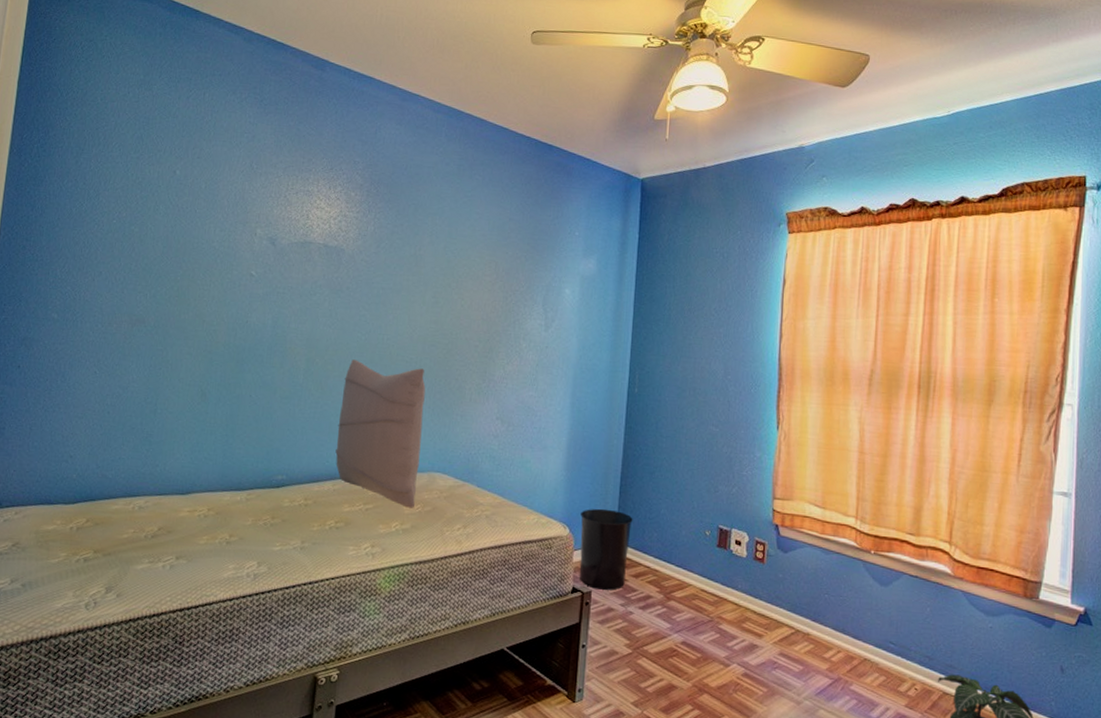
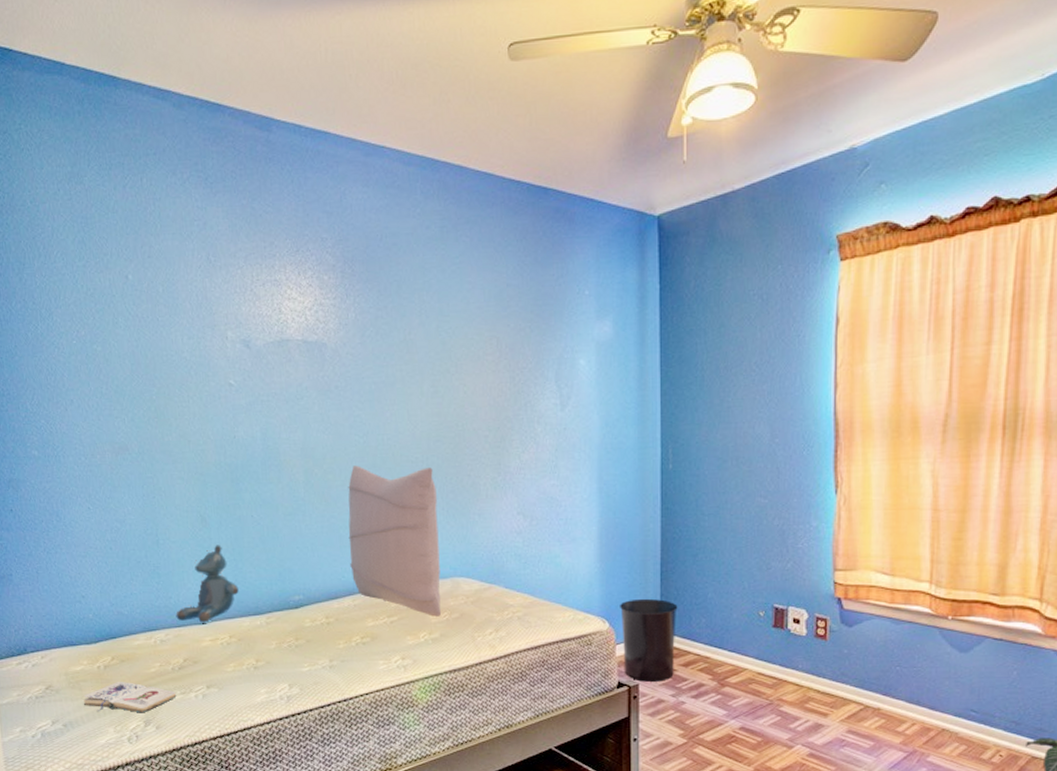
paperback book: none [47,545,145,579] -> present [83,682,177,713]
stuffed animal: none [159,419,225,494] -> present [175,545,239,623]

